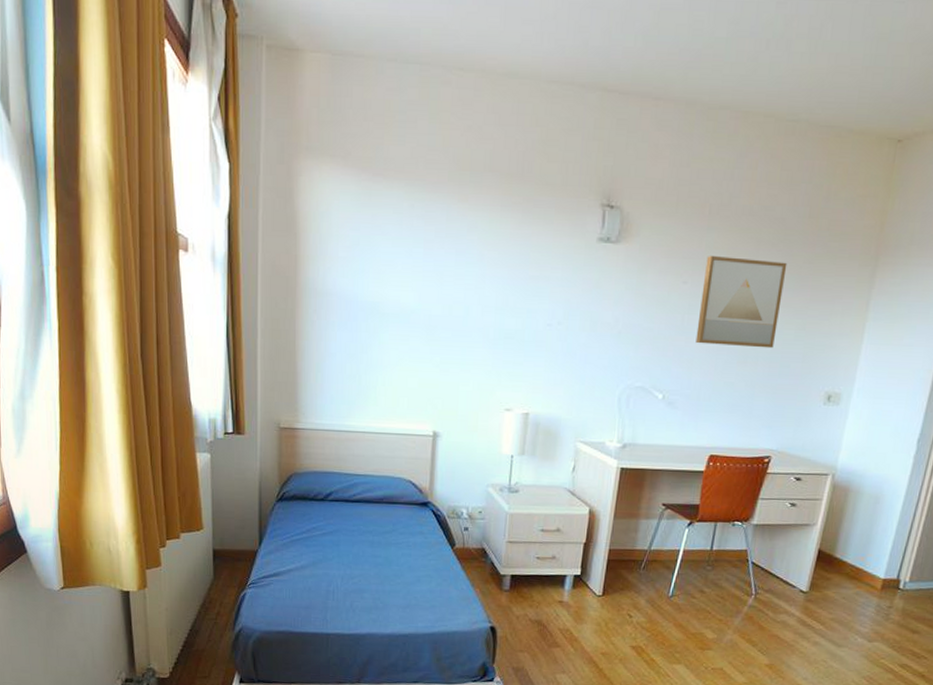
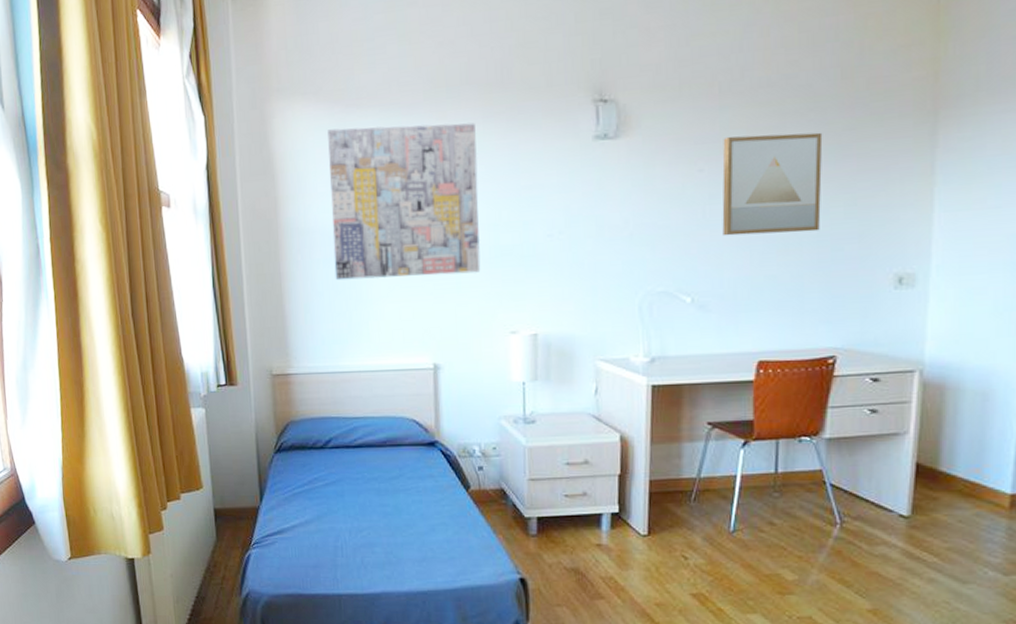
wall art: none [348,196,494,352] -> present [327,122,481,281]

